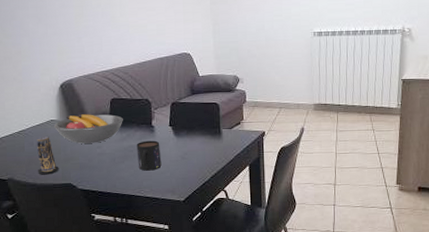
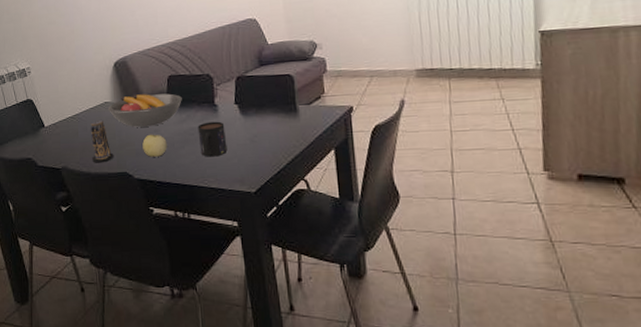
apple: none [86,150,109,170] -> present [142,134,167,157]

